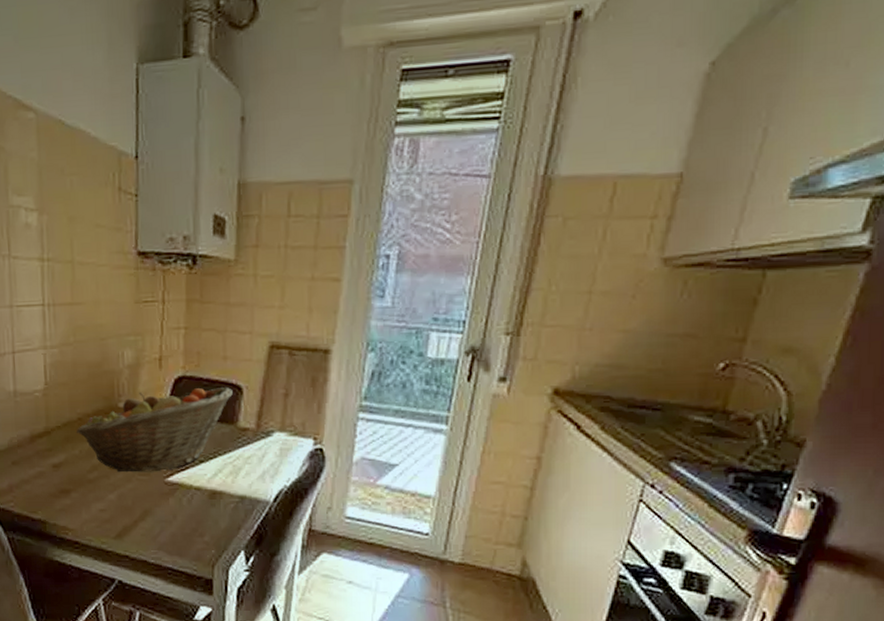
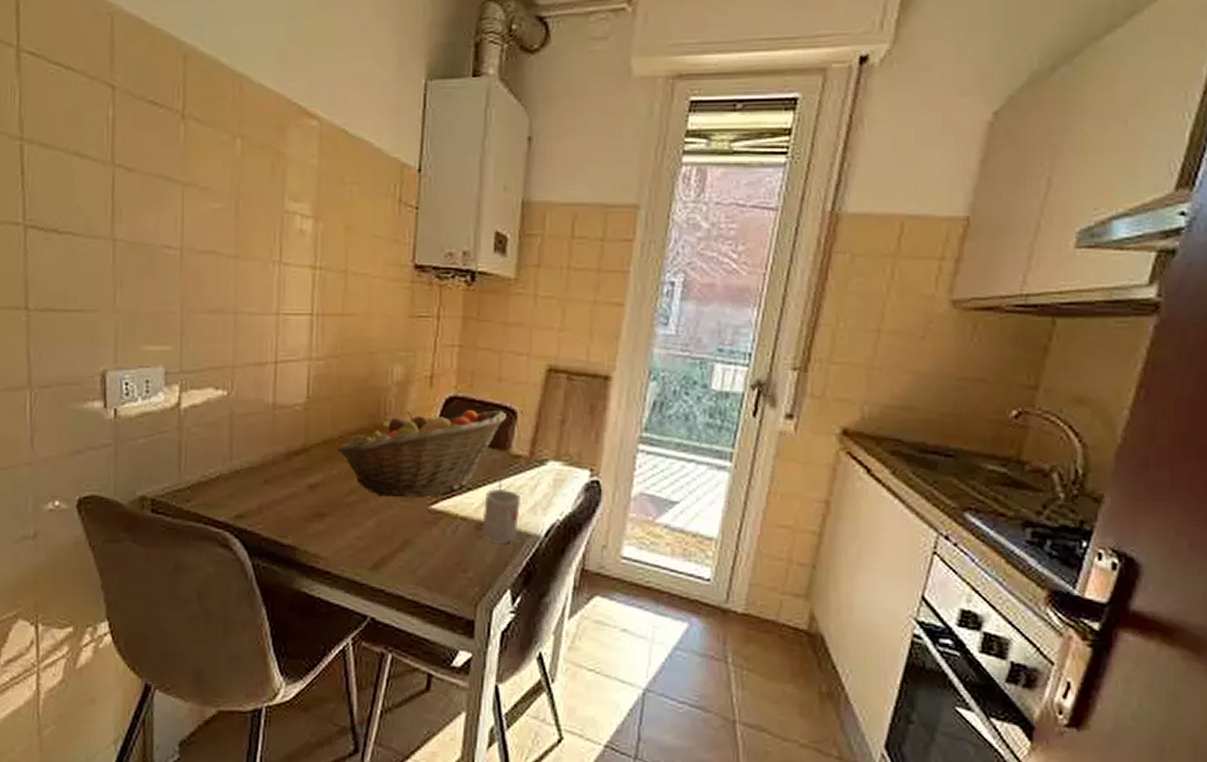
mug: none [215,450,250,510] -> present [482,478,520,543]

